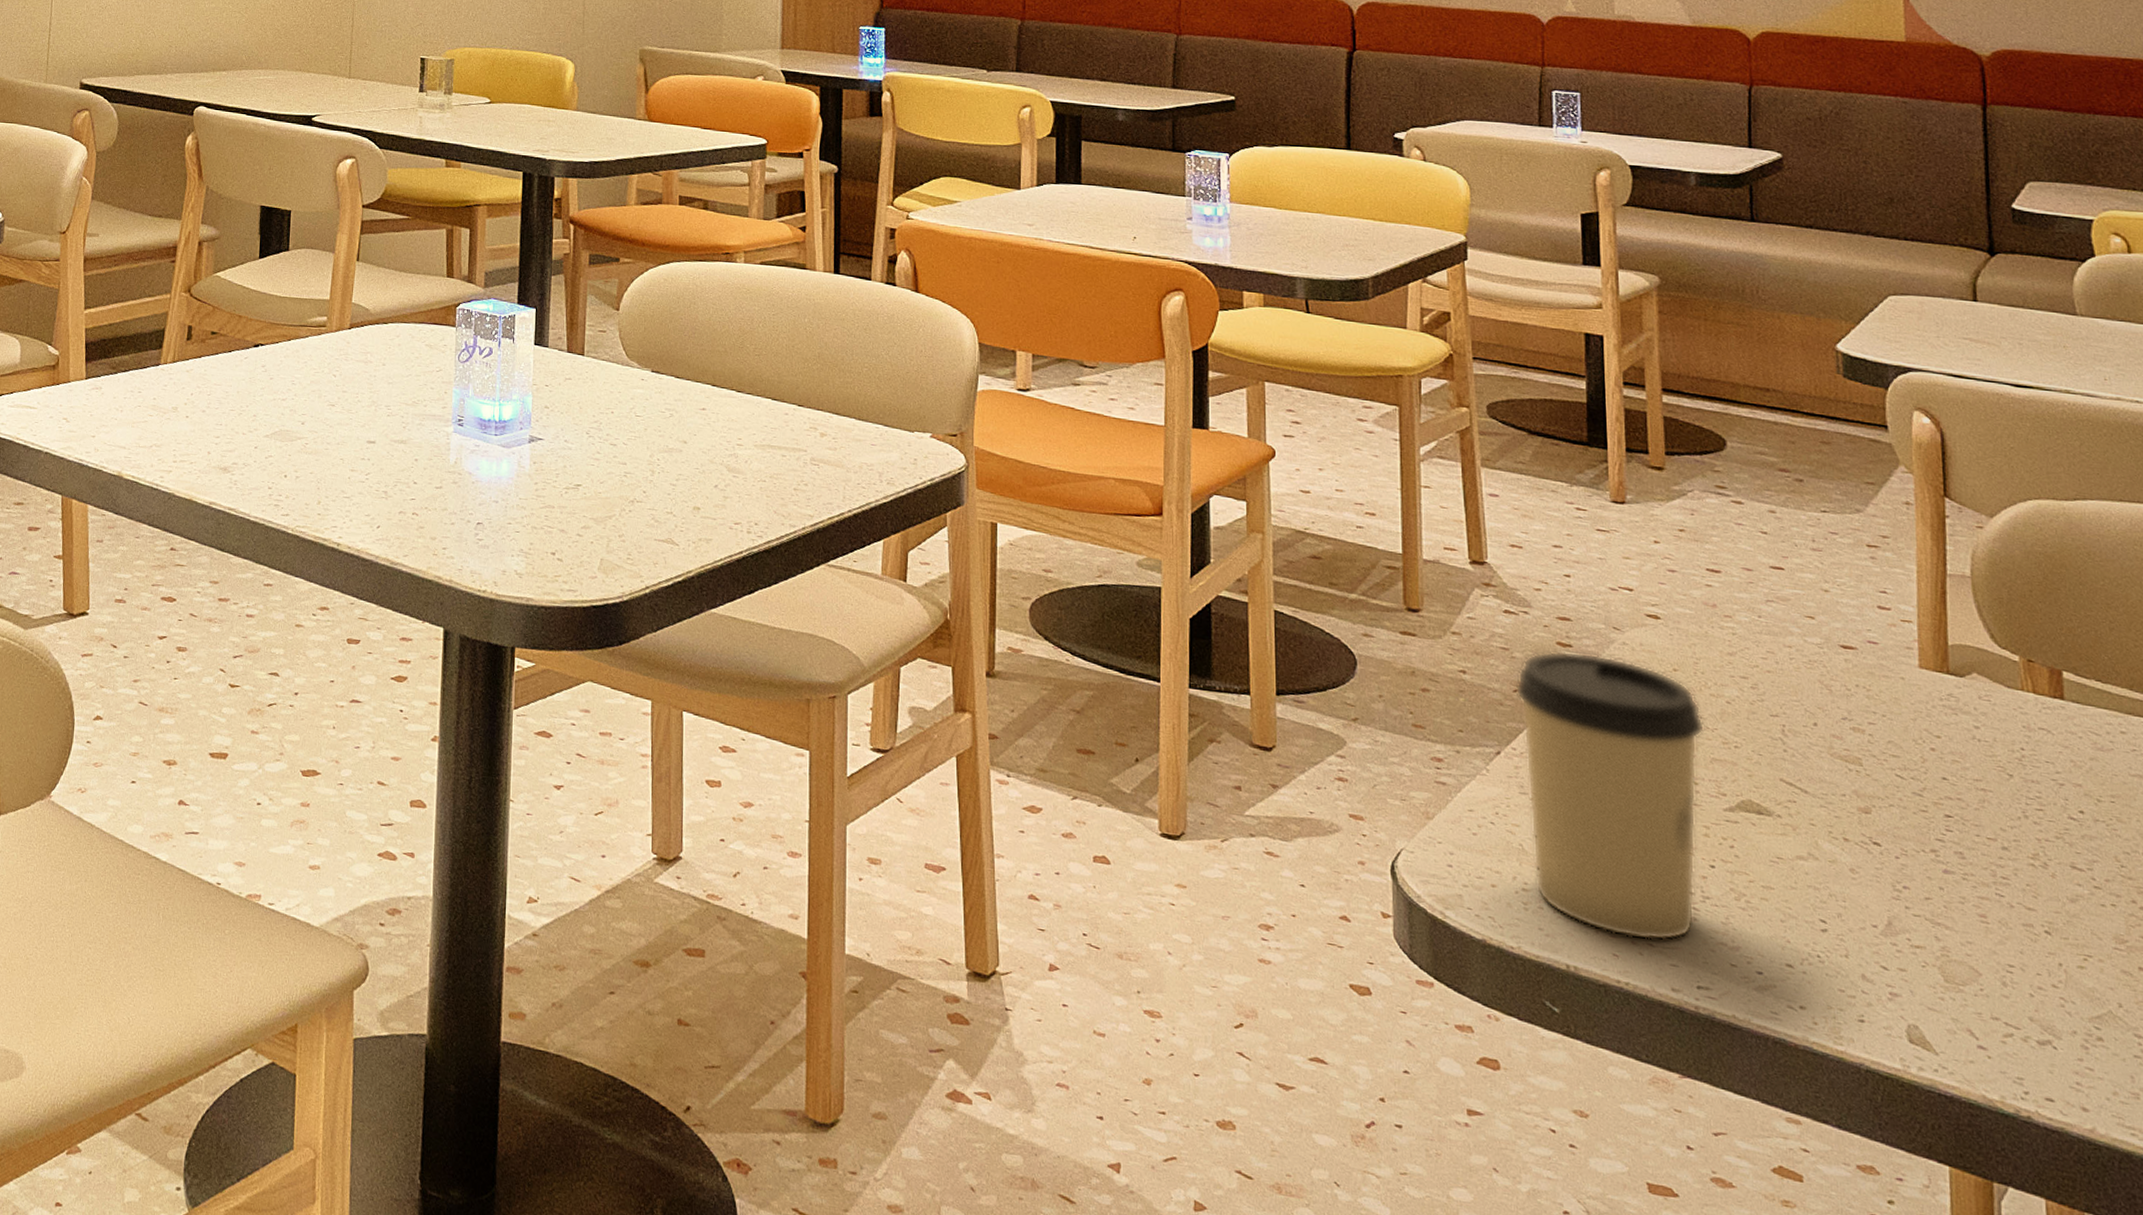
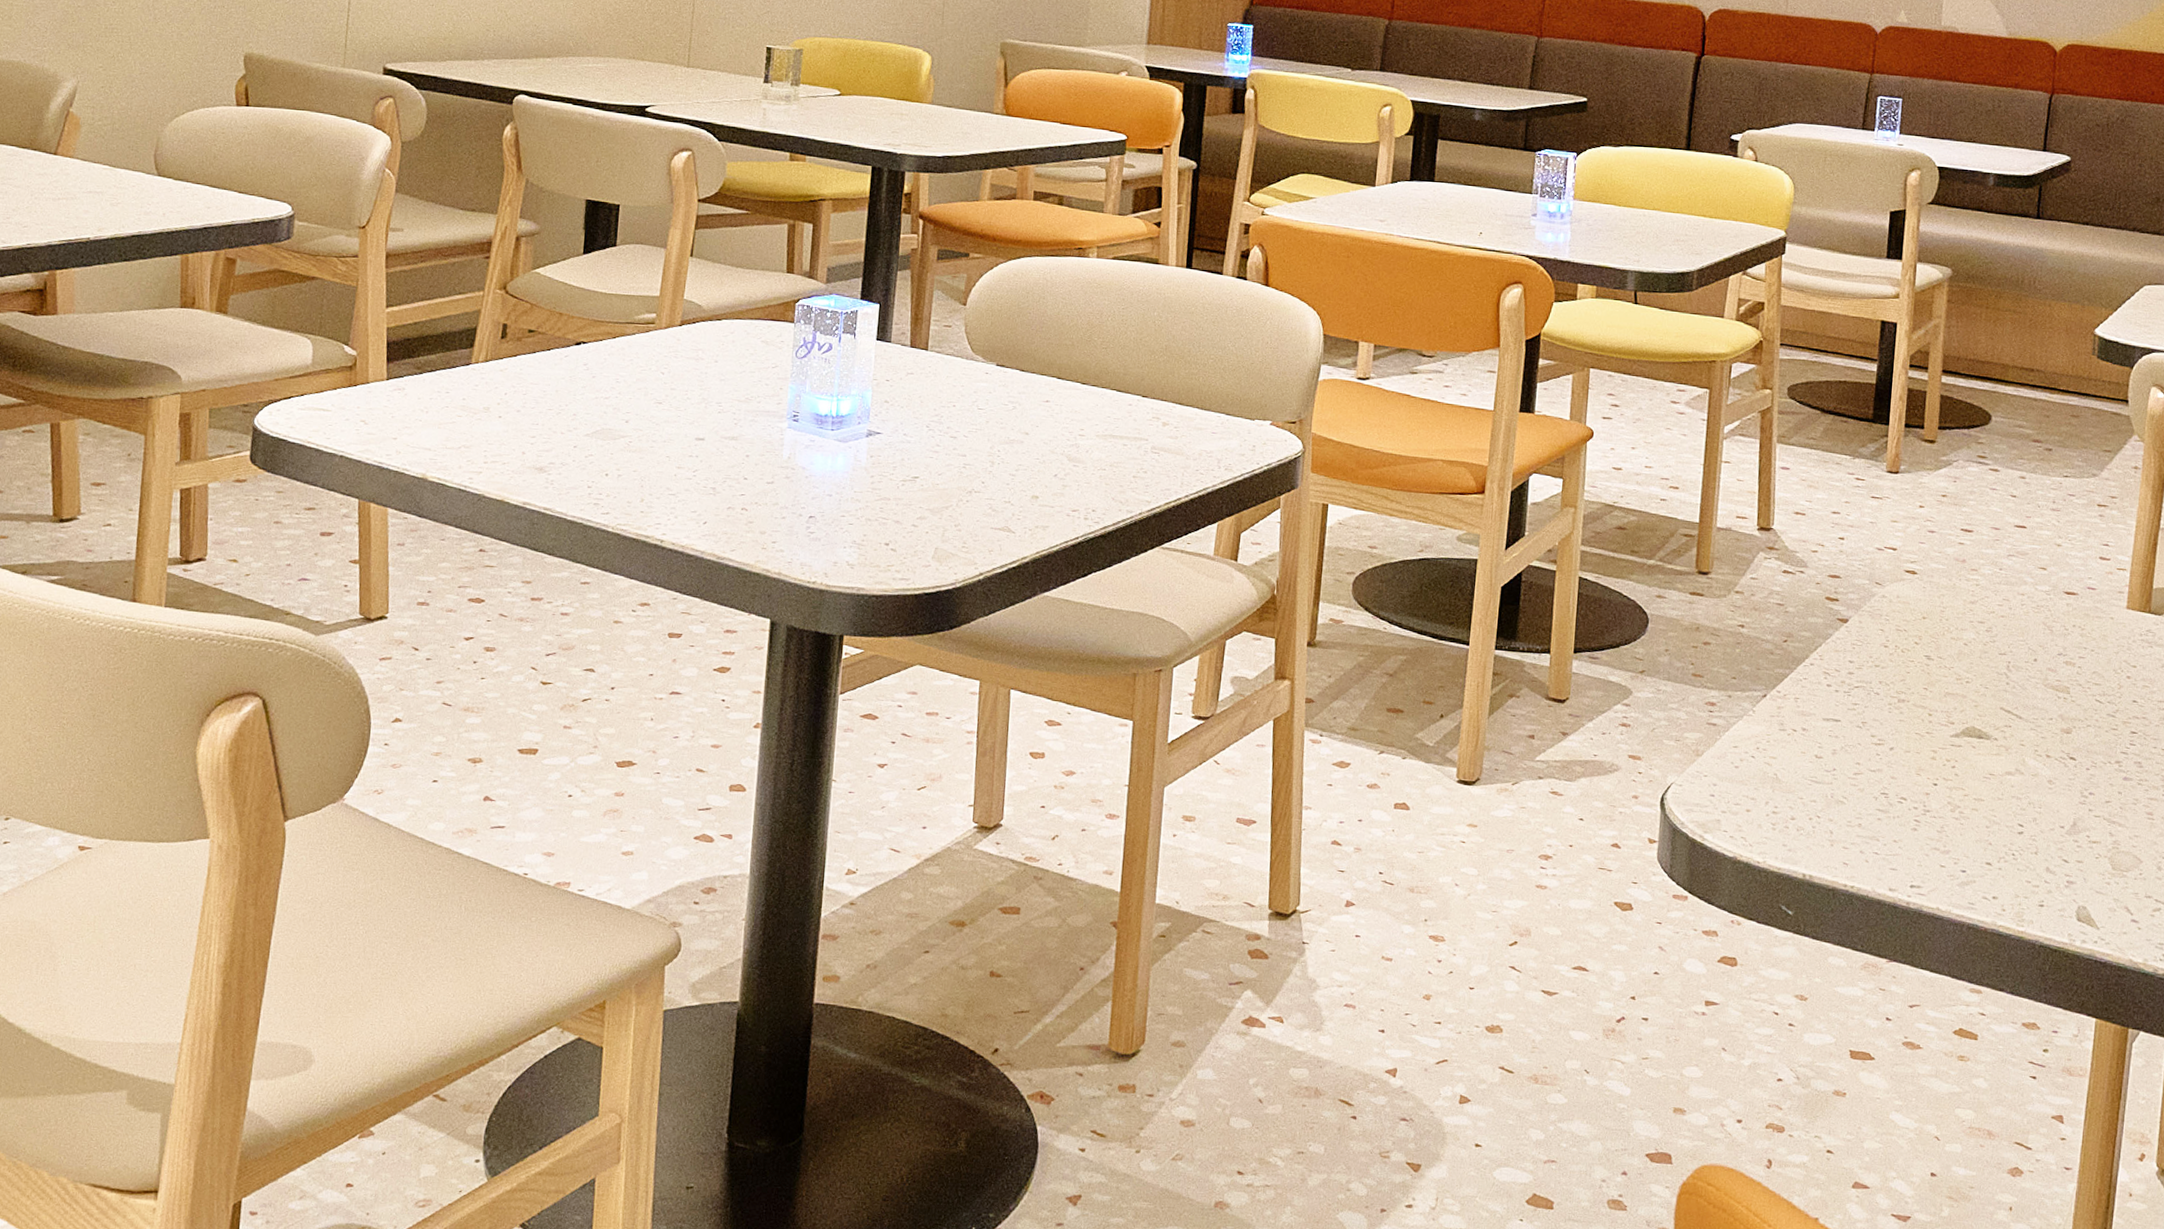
cup: present [1515,650,1705,941] -> none [1784,604,1944,850]

